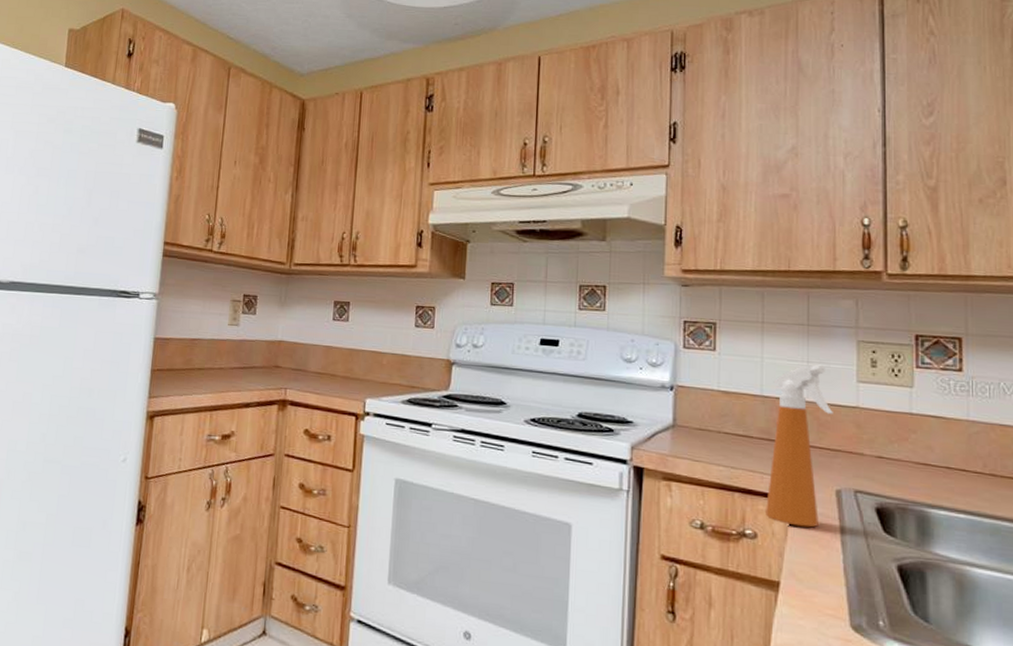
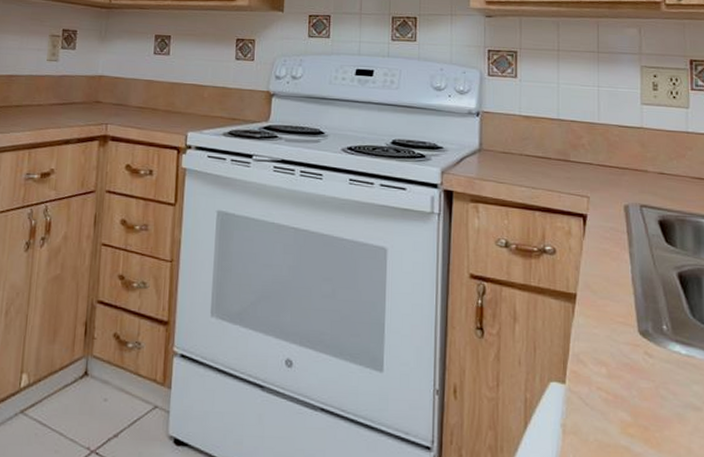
spray bottle: present [766,364,833,528] -> none [563,88,621,242]

